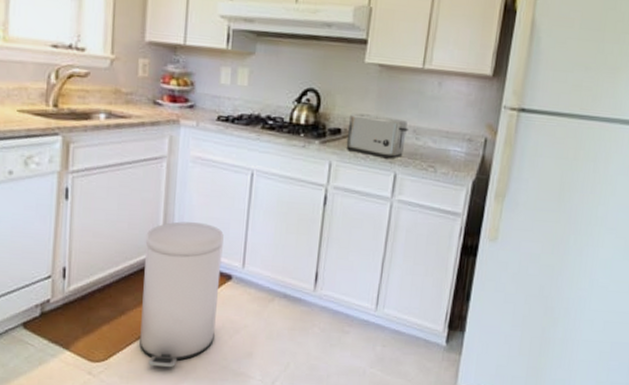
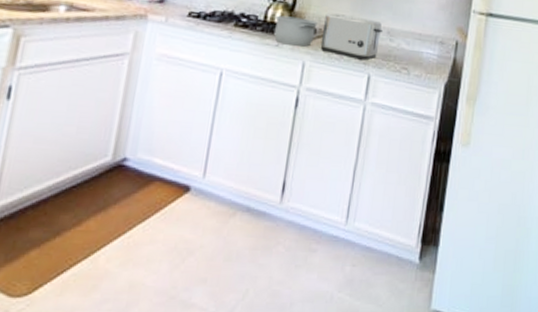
pedal bin: present [139,221,224,368] -> none [73,125,185,301]
cooking pot: none [299,116,344,148] -> present [274,15,319,48]

